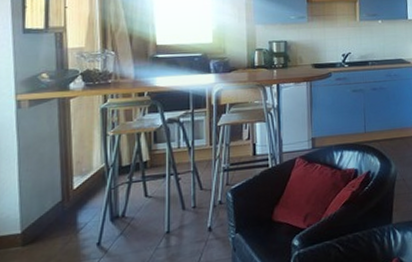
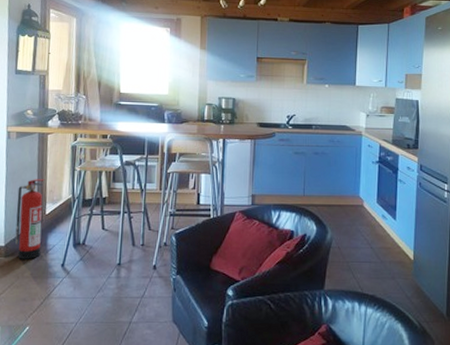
fire extinguisher: none [34,150,71,246] -> present [15,179,46,259]

